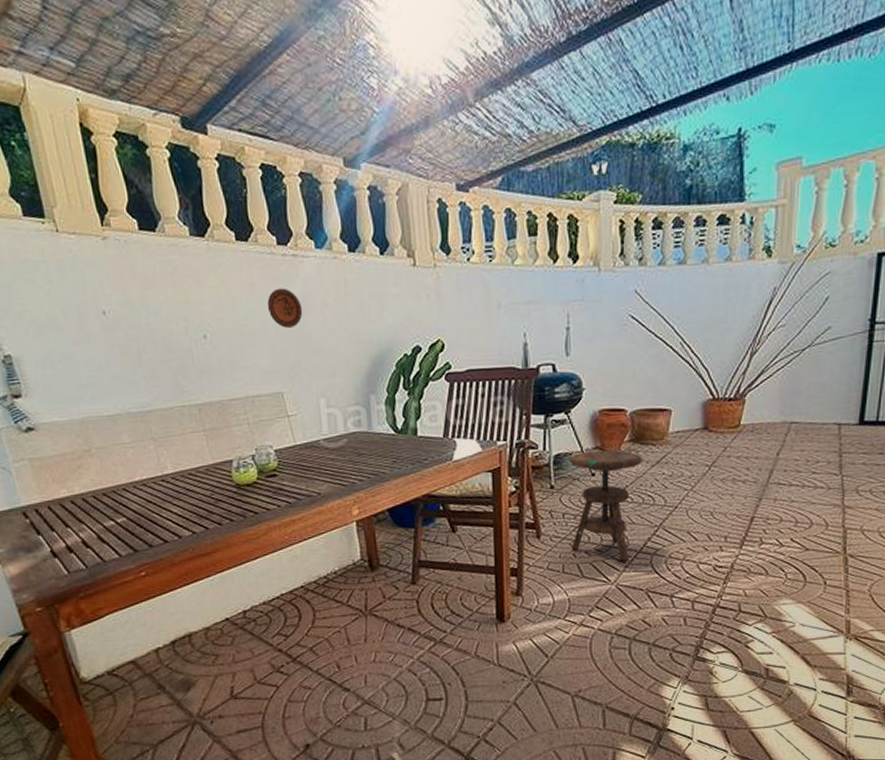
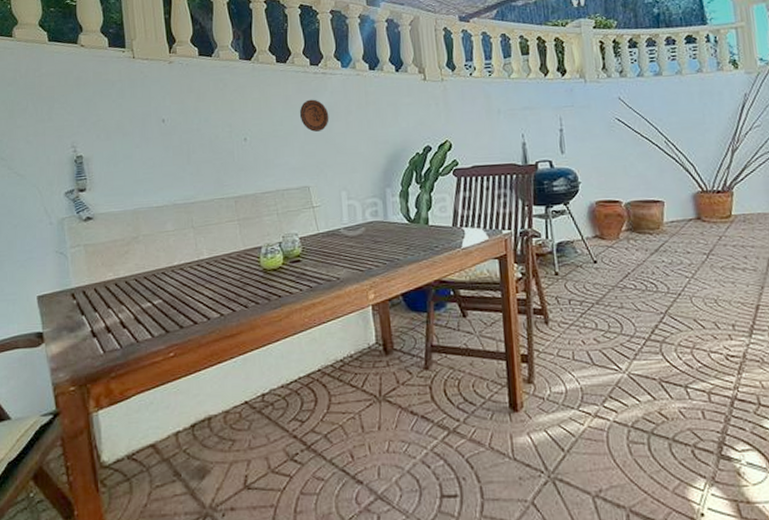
side table: present [570,450,642,562] -> none [572,238,642,349]

